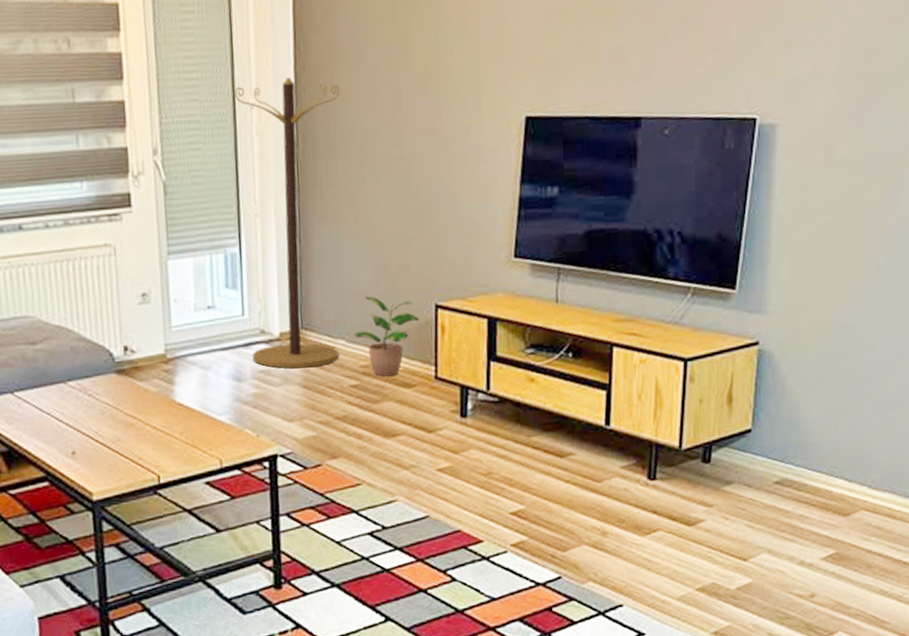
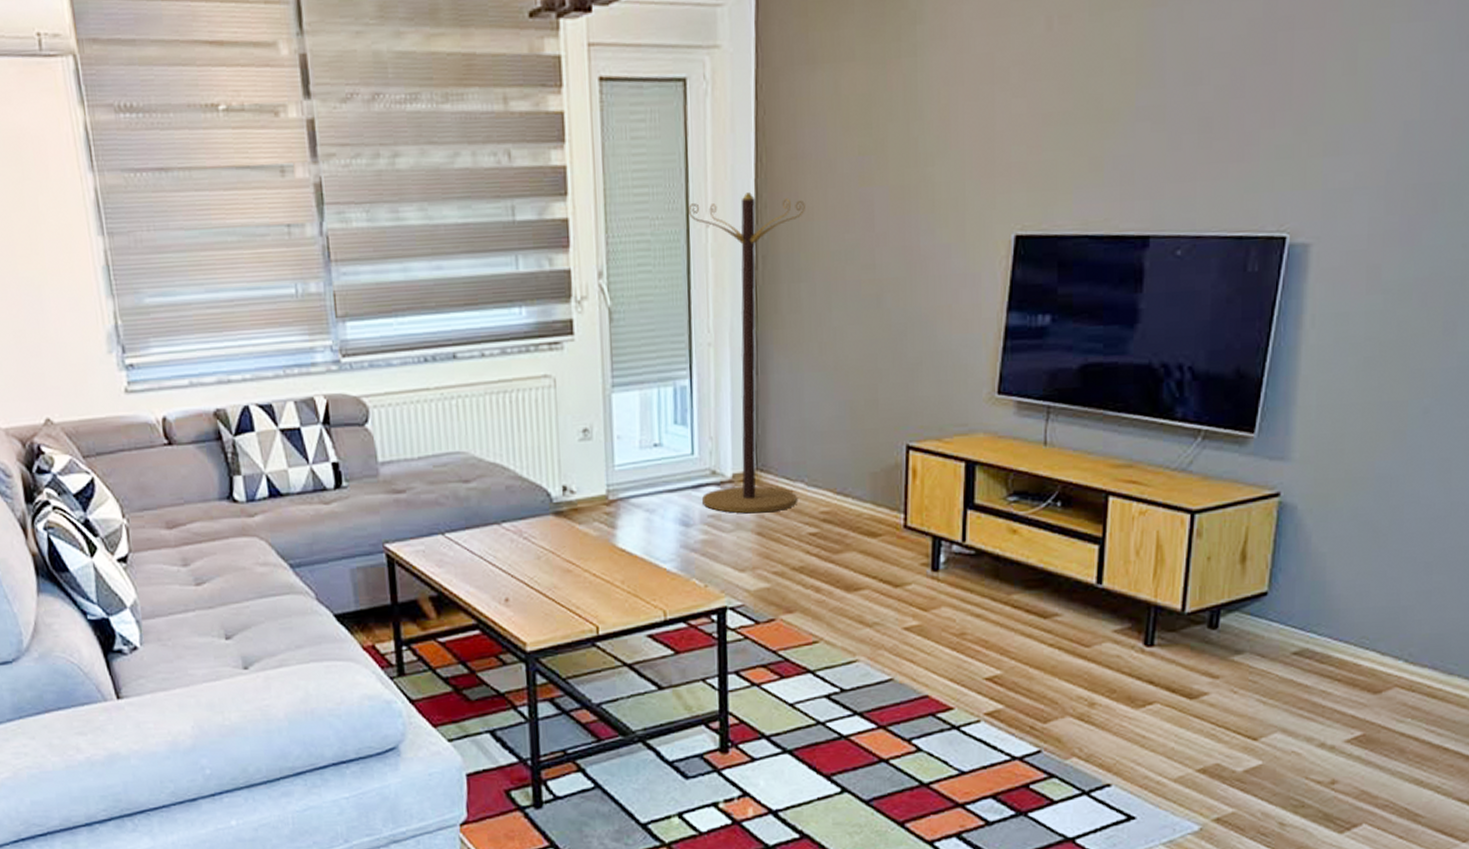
potted plant: present [353,296,420,377] -> none [813,435,888,524]

